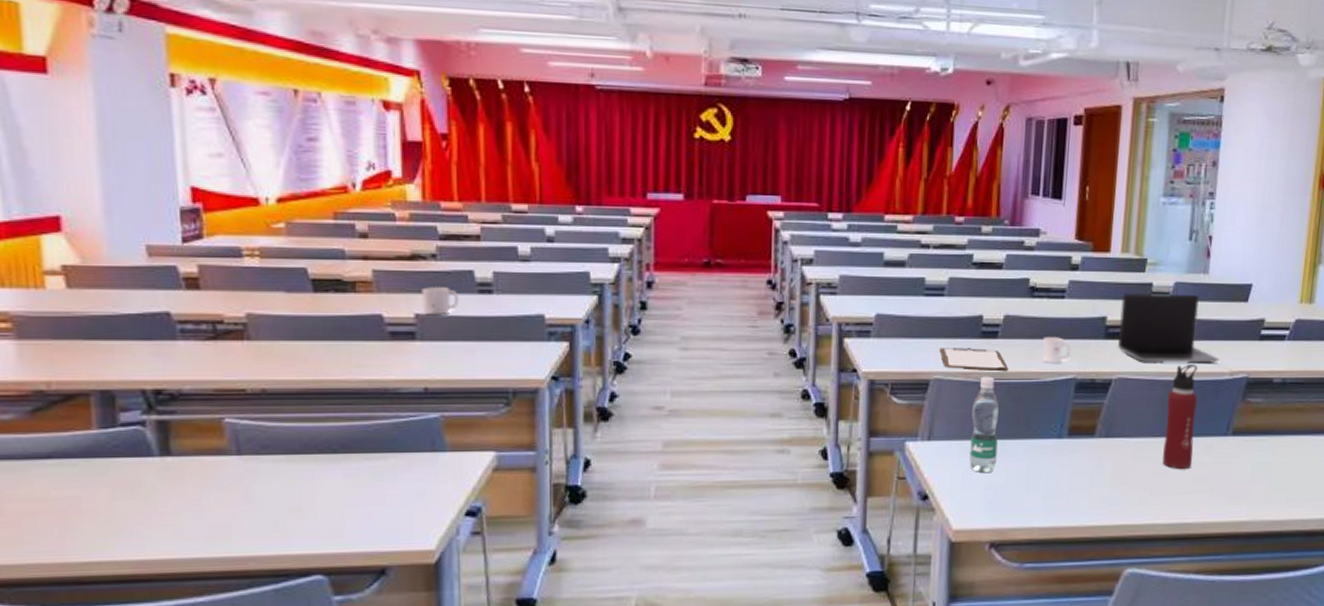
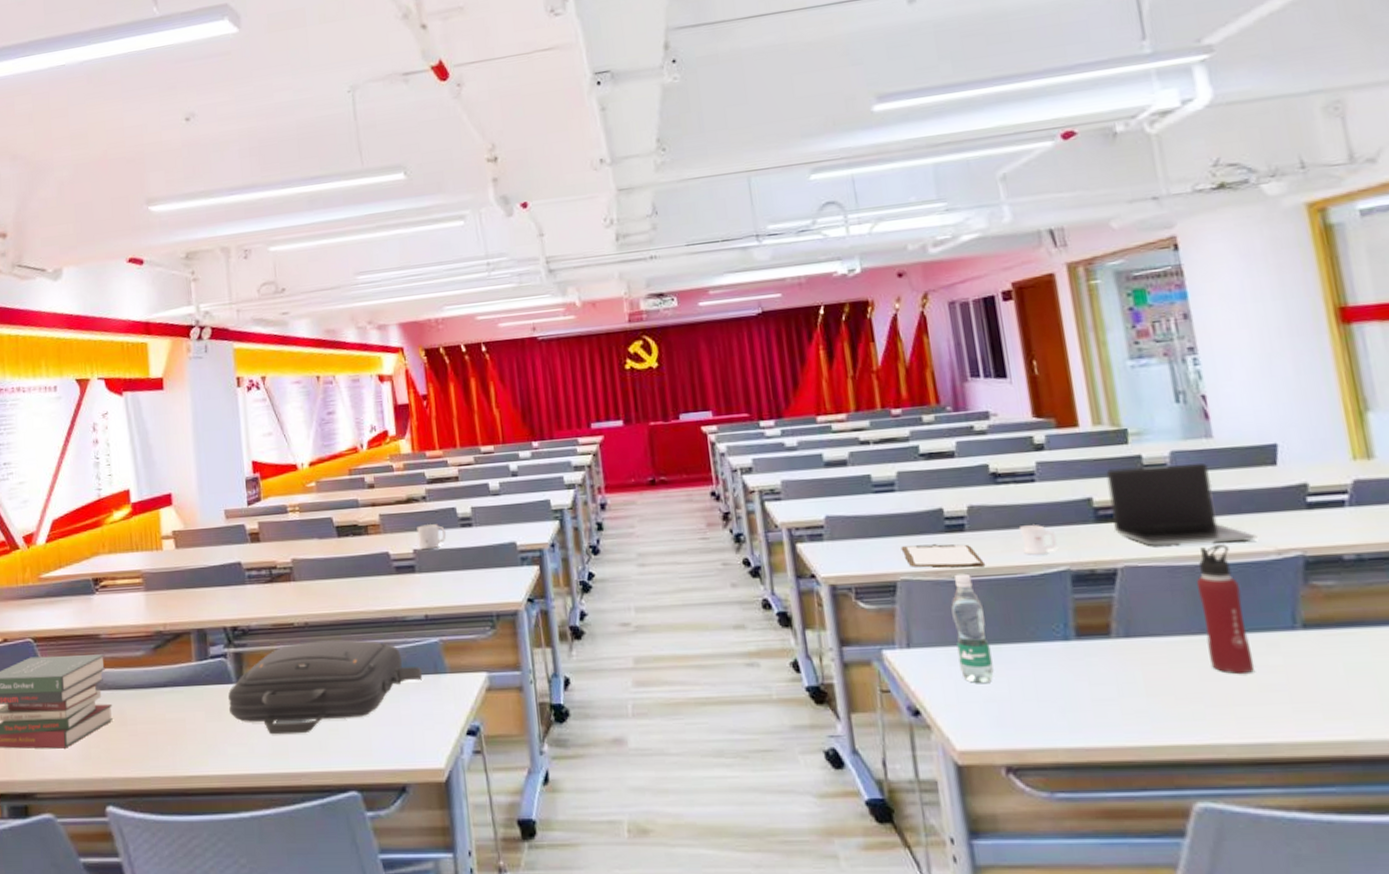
laptop bag: none [145,410,416,516] -> present [227,639,423,735]

